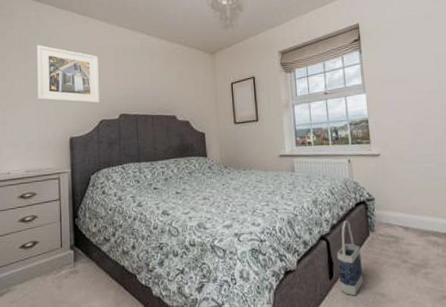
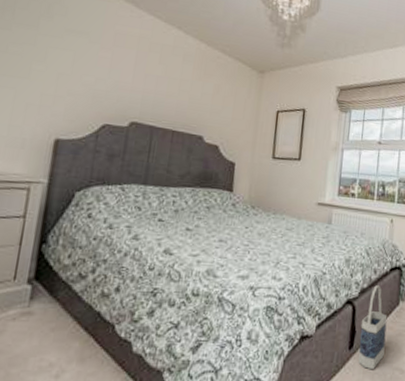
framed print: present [37,45,99,103] -> none [18,11,114,103]

